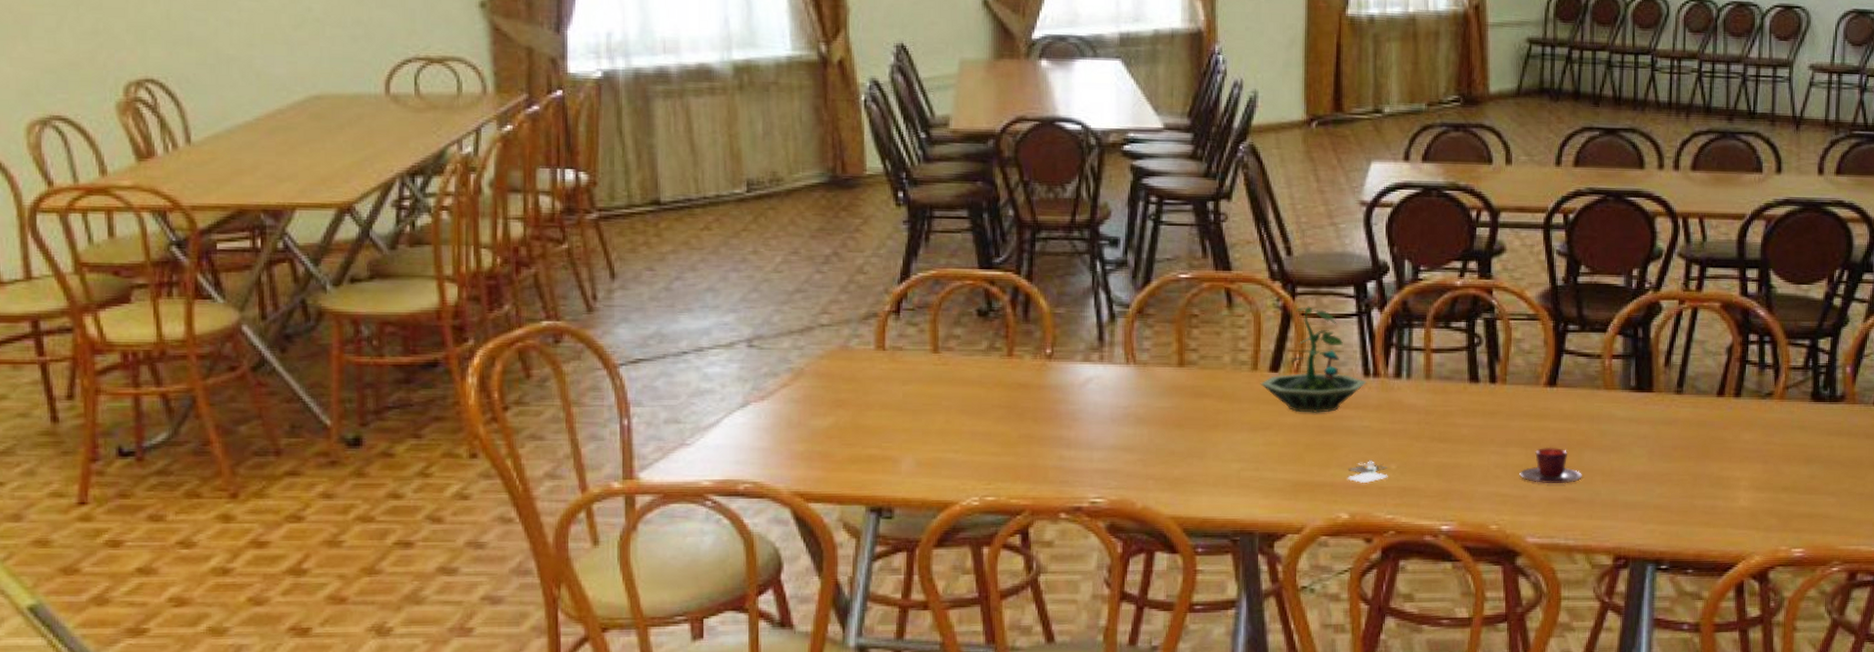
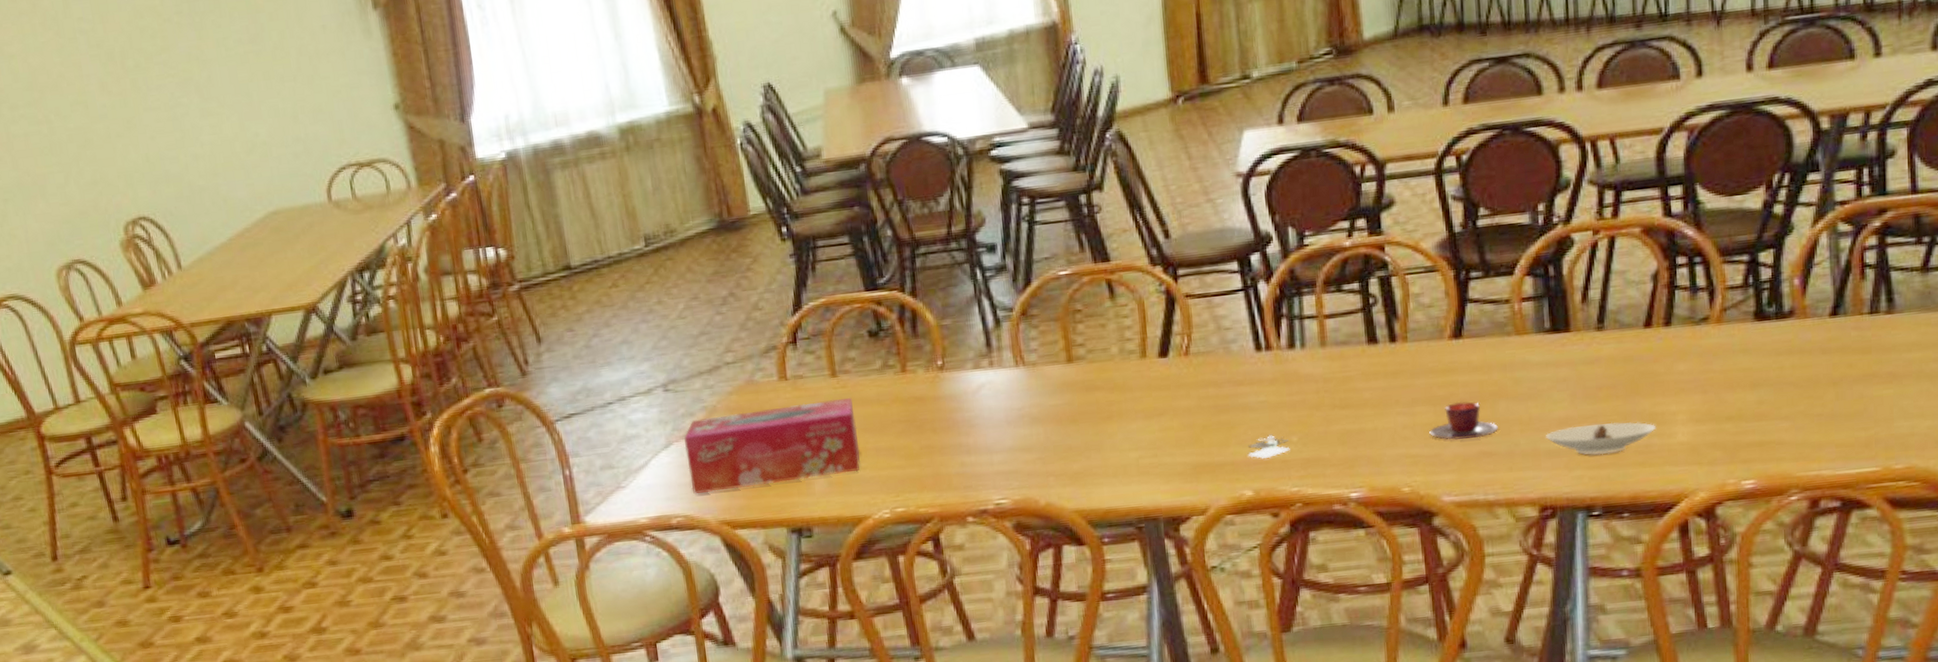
tissue box: none [763,375,954,461] -> present [684,397,860,495]
terrarium: present [1260,306,1366,414] -> none [1150,287,1259,395]
saucer: none [1624,481,1722,512] -> present [1546,422,1657,455]

